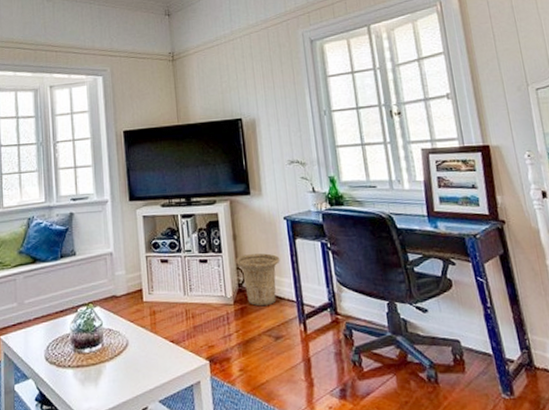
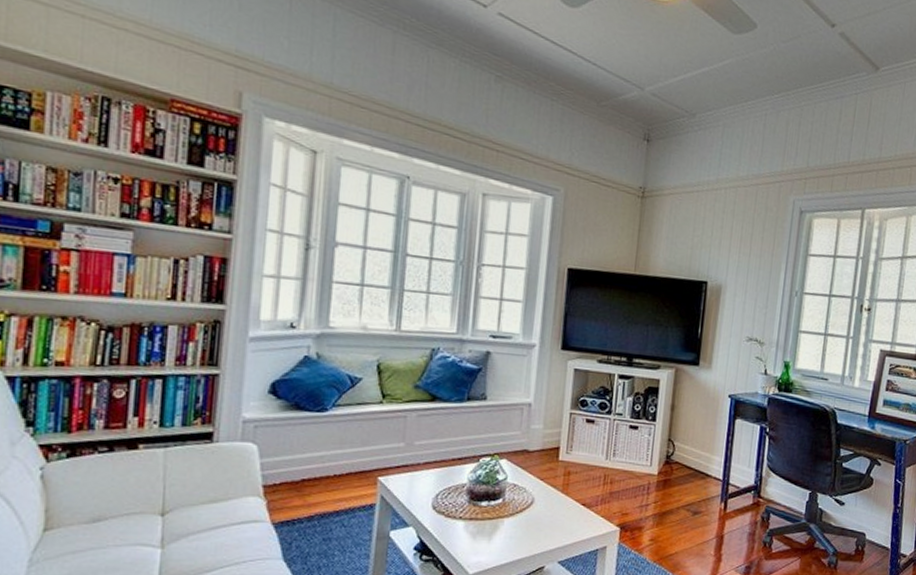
basket: present [236,253,280,307] -> none [669,427,716,481]

